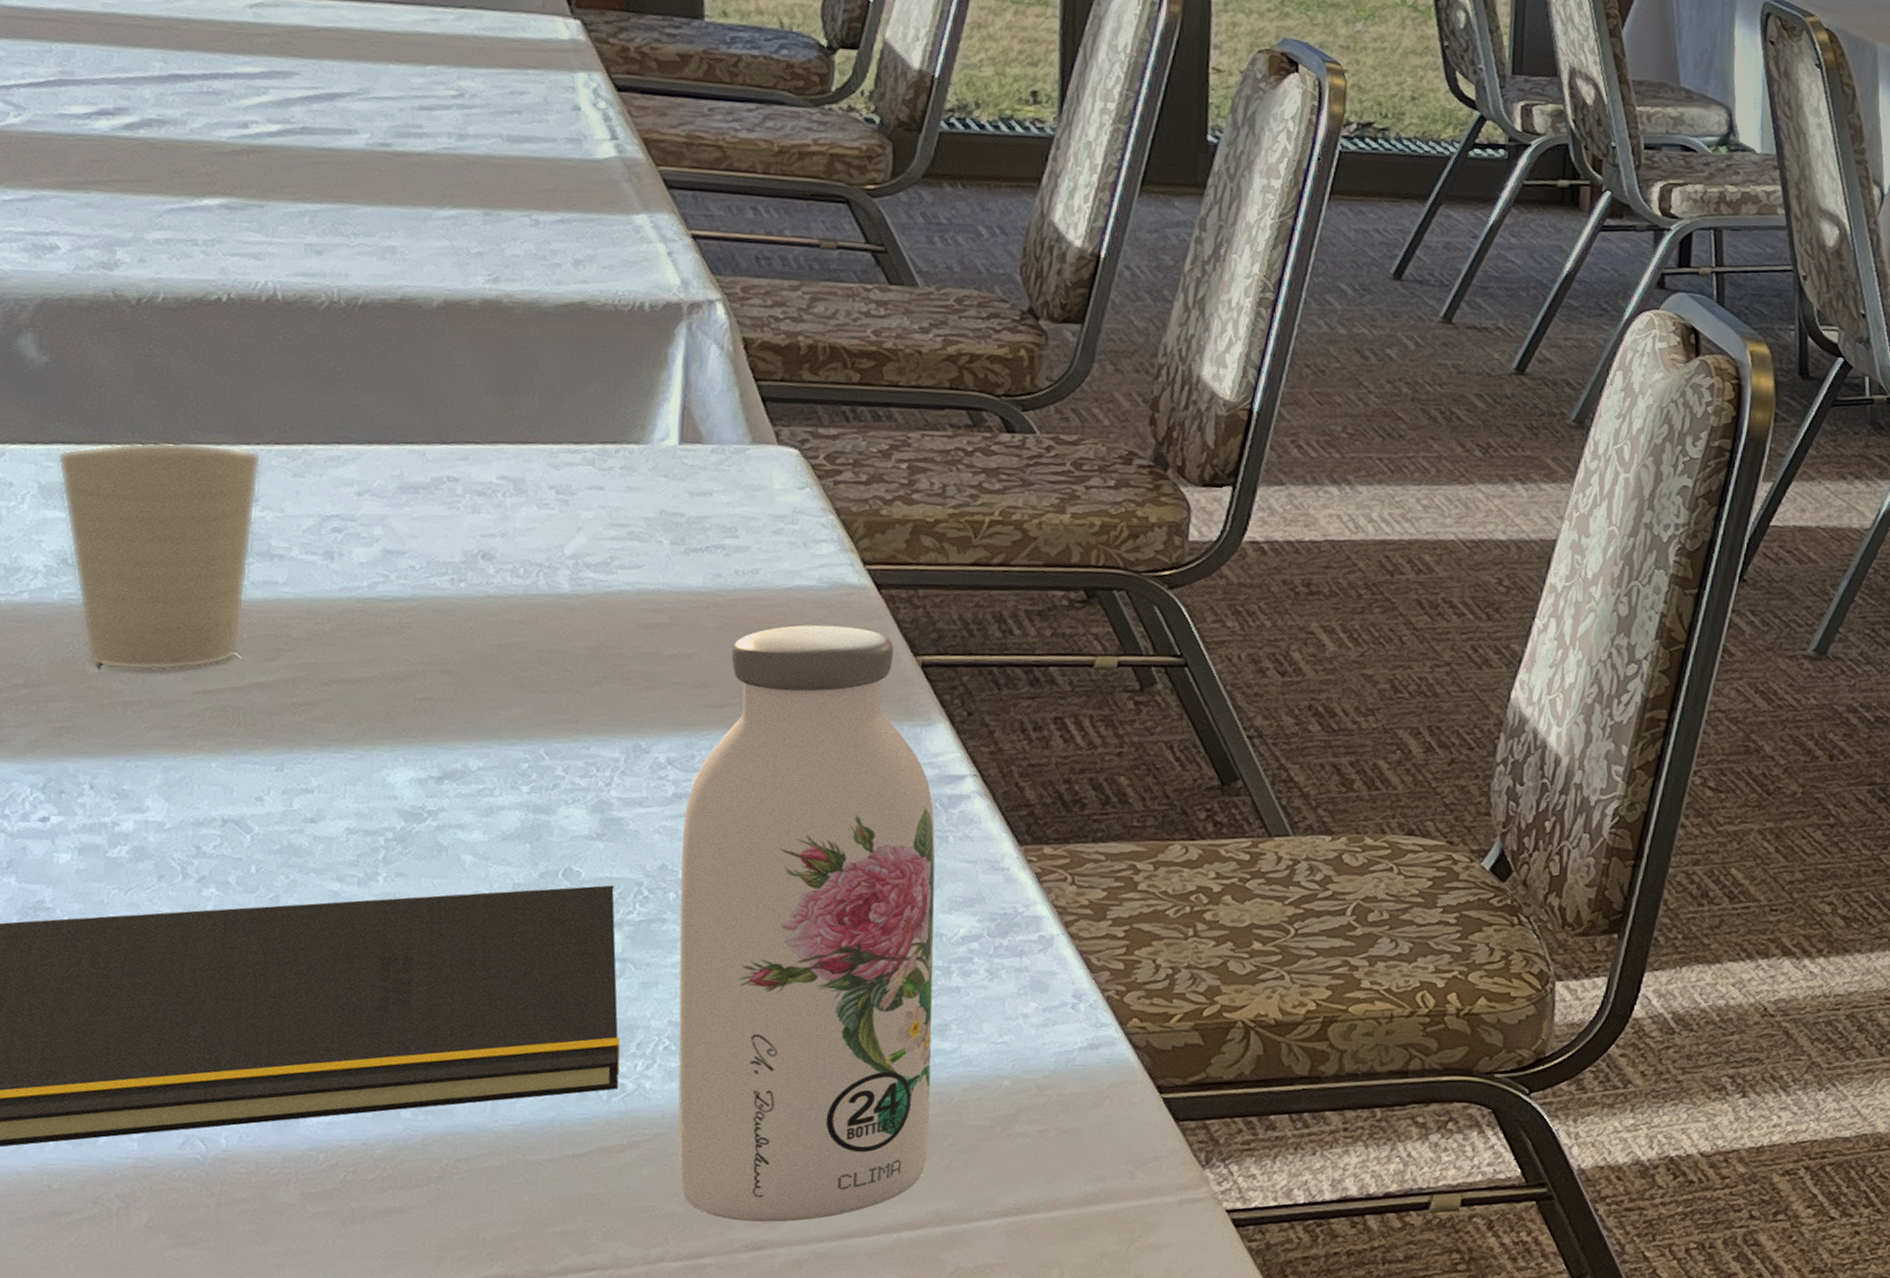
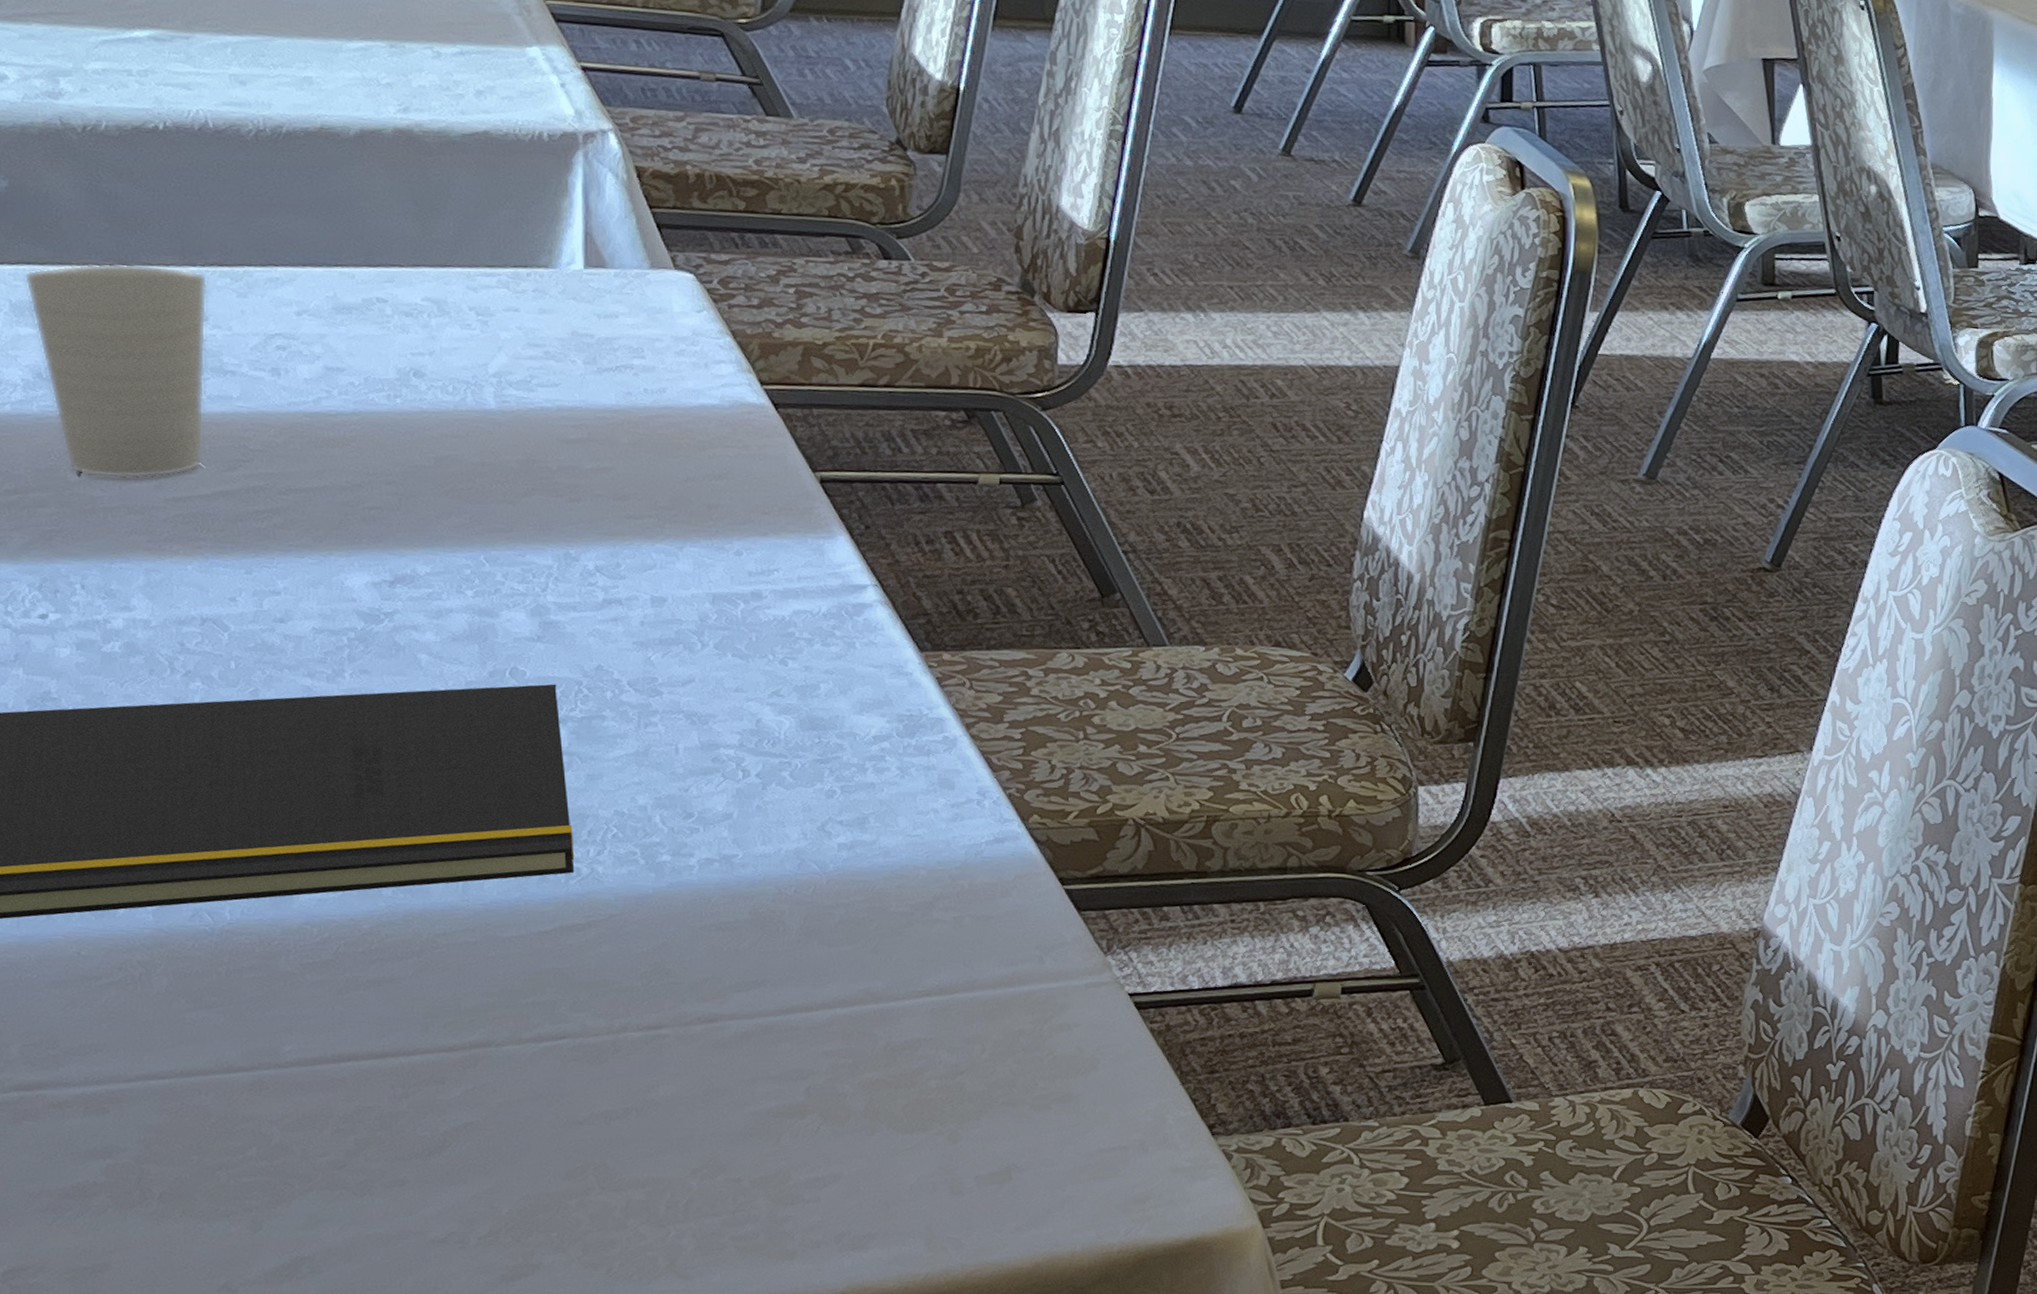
water bottle: present [678,625,936,1222] -> none [615,441,856,998]

